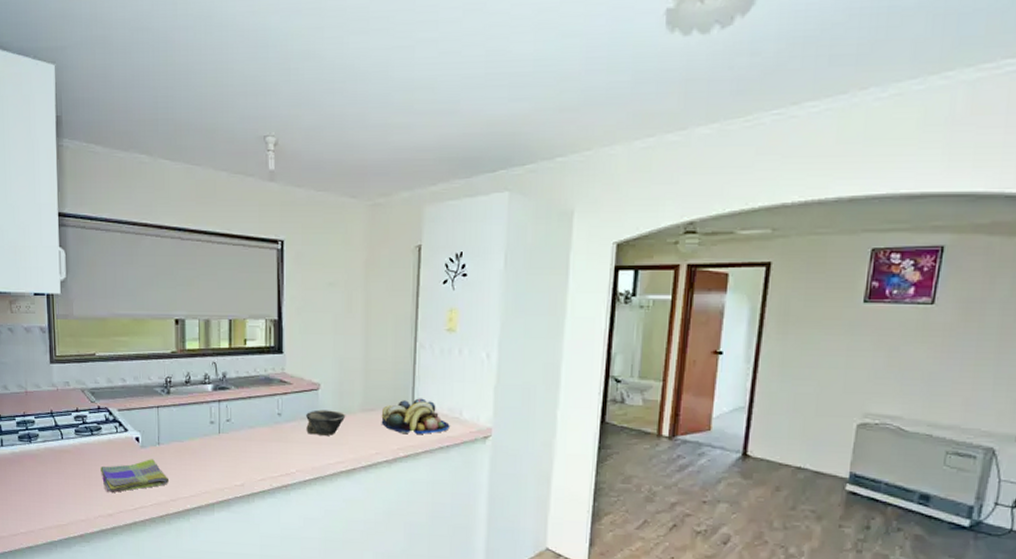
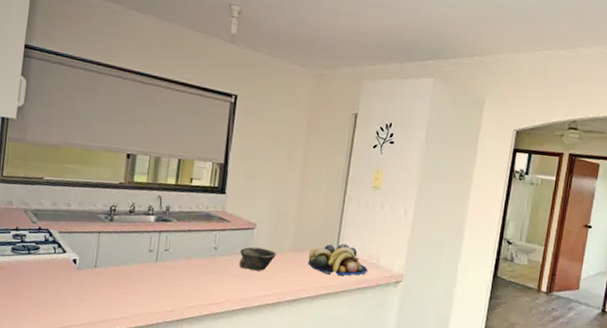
dish towel: present [101,459,168,494] -> none [33,280,101,311]

